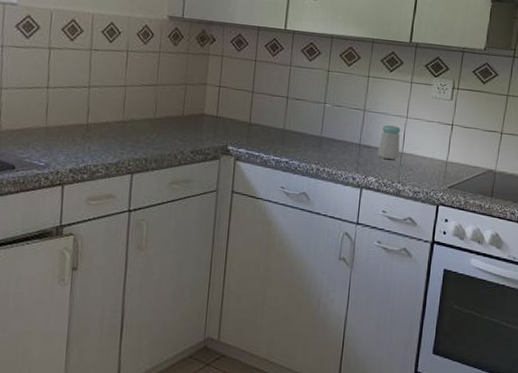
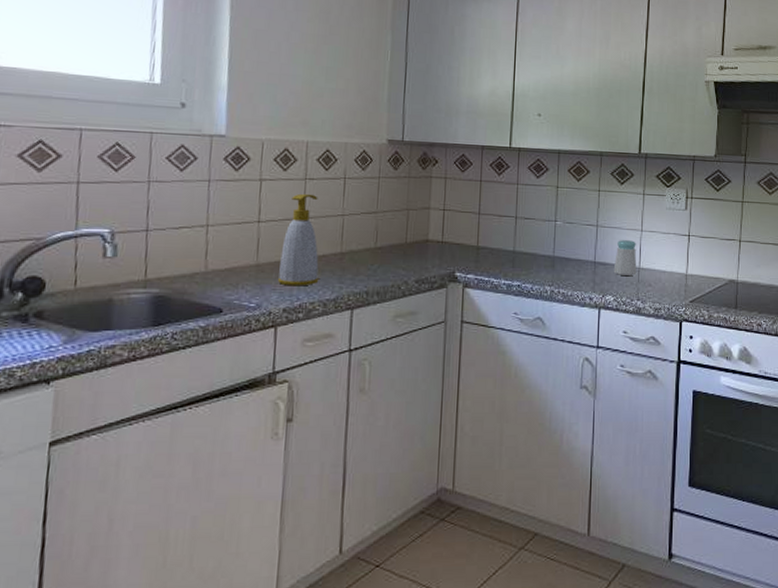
soap bottle: none [64,63,103,150] -> present [277,193,319,286]

